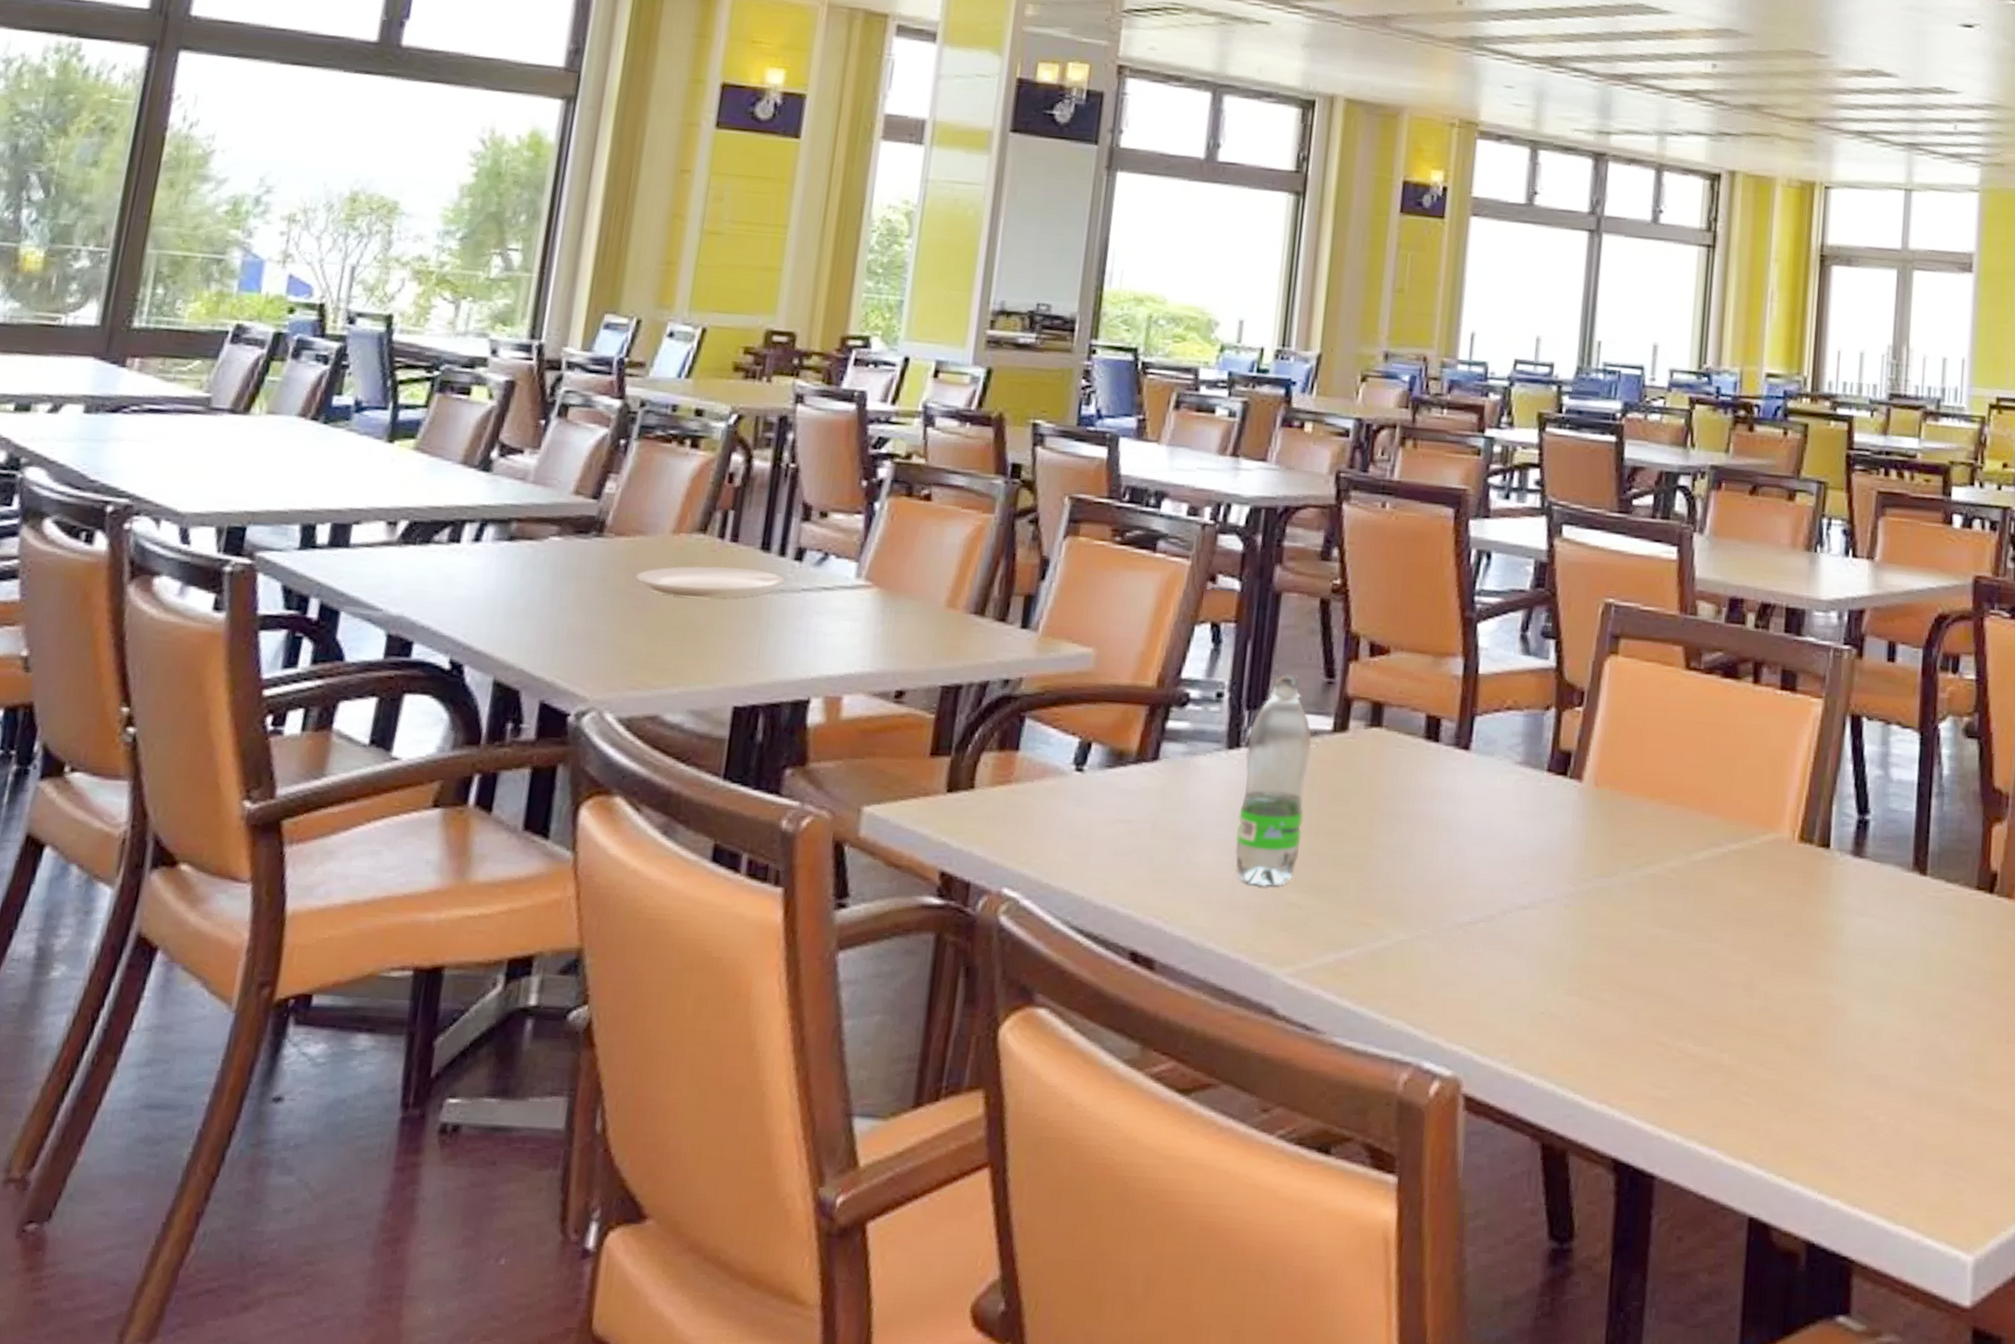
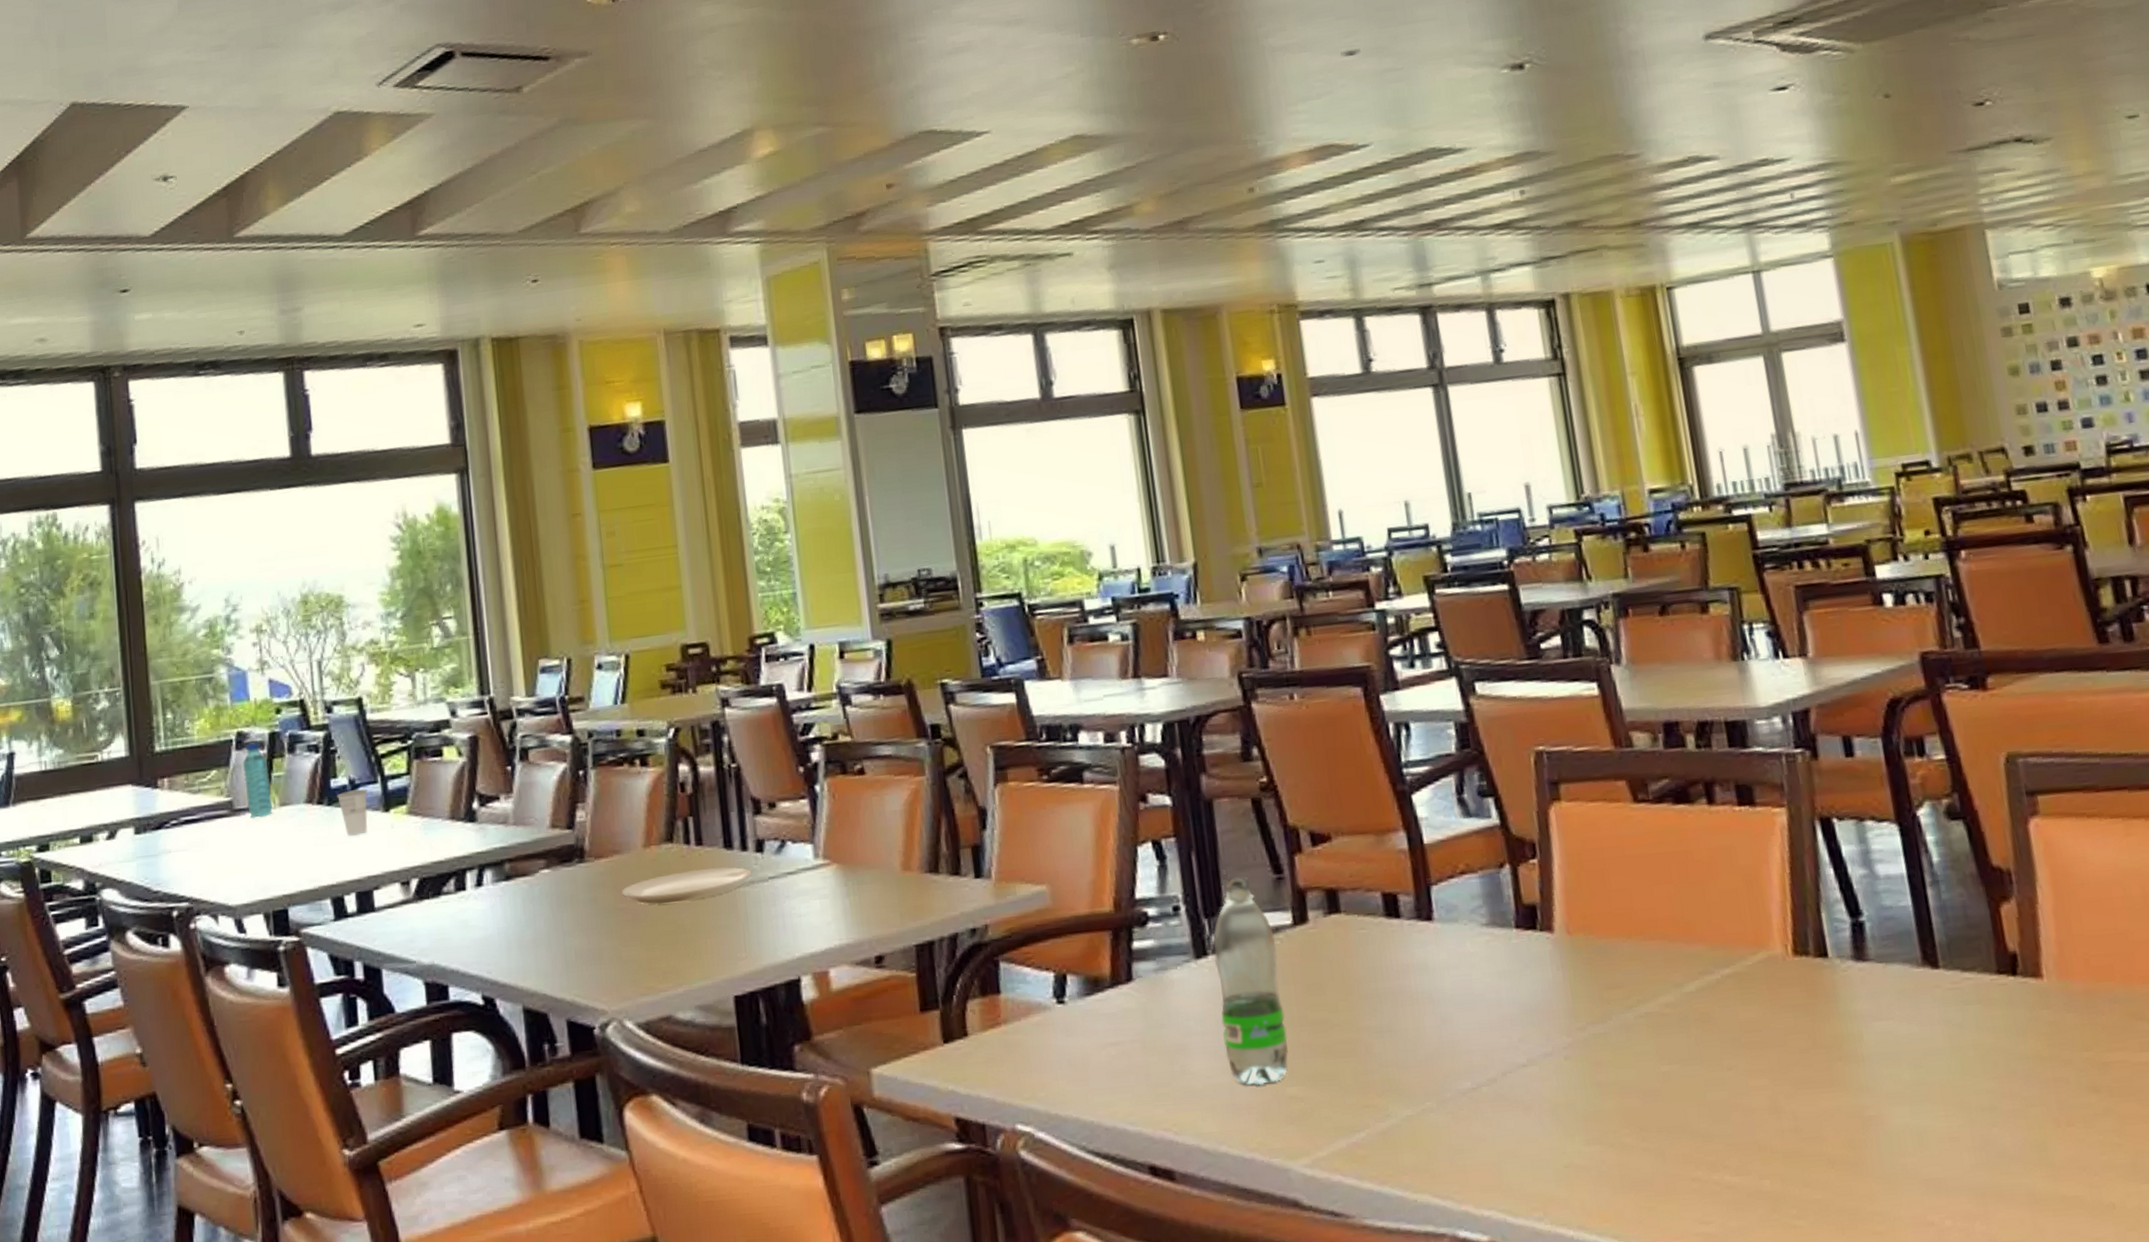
water bottle: none [227,338,264,424] -> present [242,741,273,820]
cup: none [335,412,374,462] -> present [336,789,368,836]

